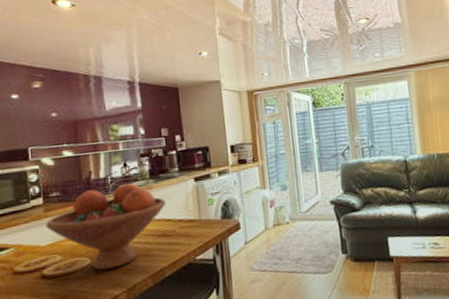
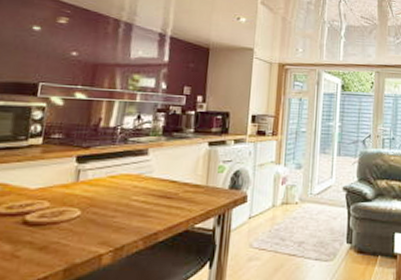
fruit bowl: present [45,182,166,271] -> none [39,136,174,224]

